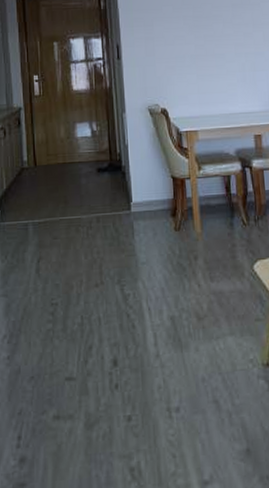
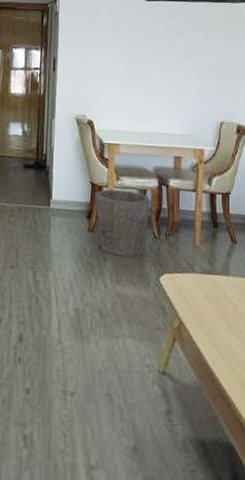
waste bin: none [177,179,237,251] -> present [94,189,152,257]

